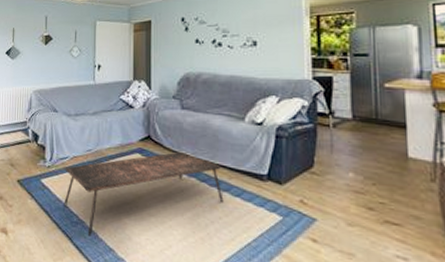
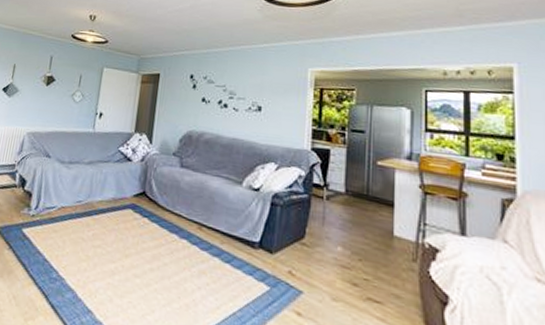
coffee table: present [64,151,224,238] -> none [44,210,213,297]

